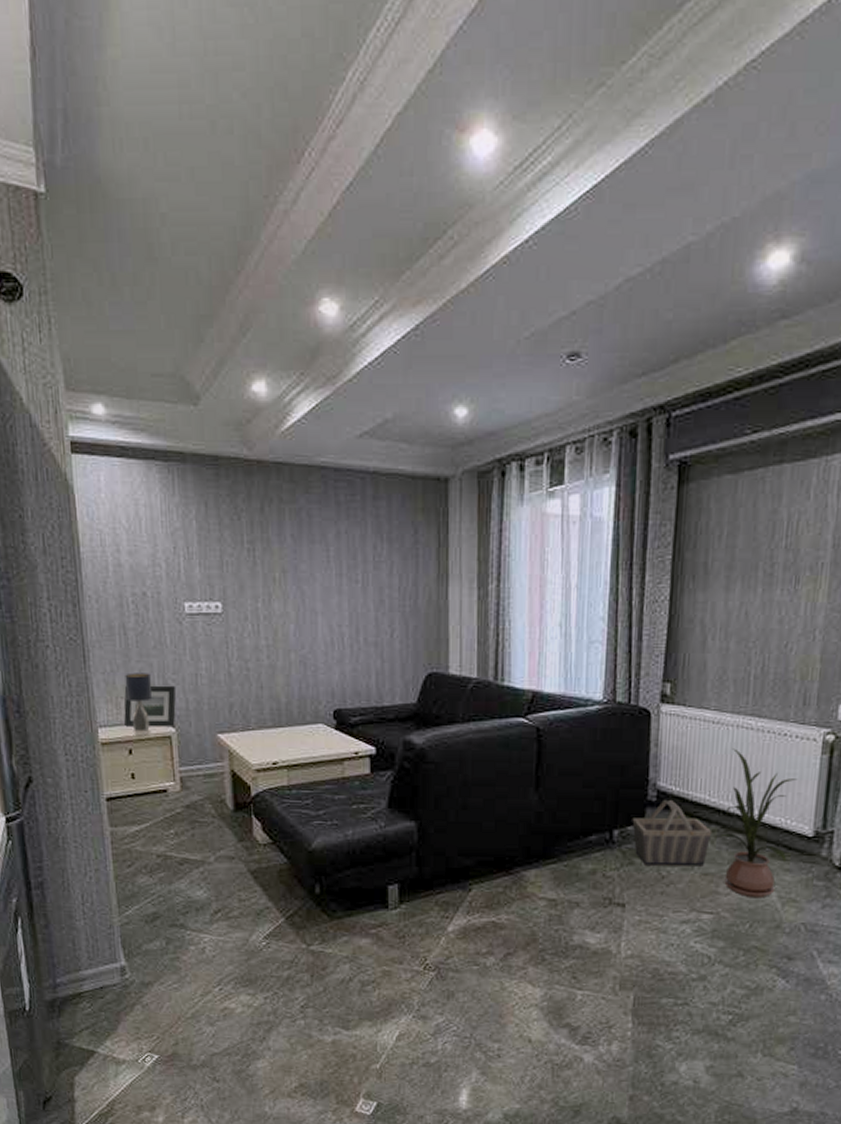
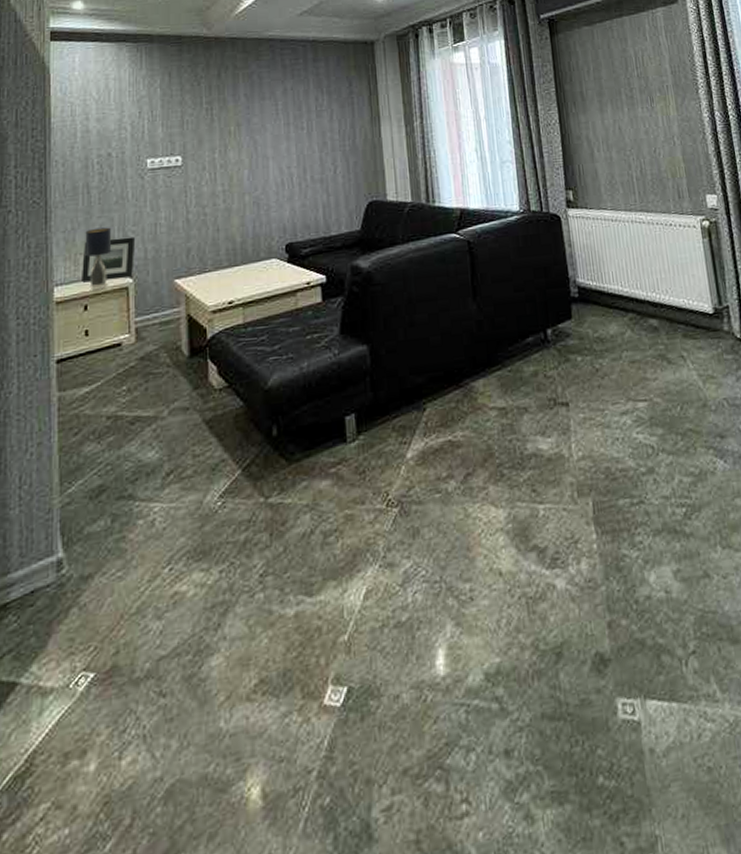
basket: present [632,799,712,867] -> none [561,293,631,360]
house plant: present [720,748,798,898] -> none [631,241,697,380]

